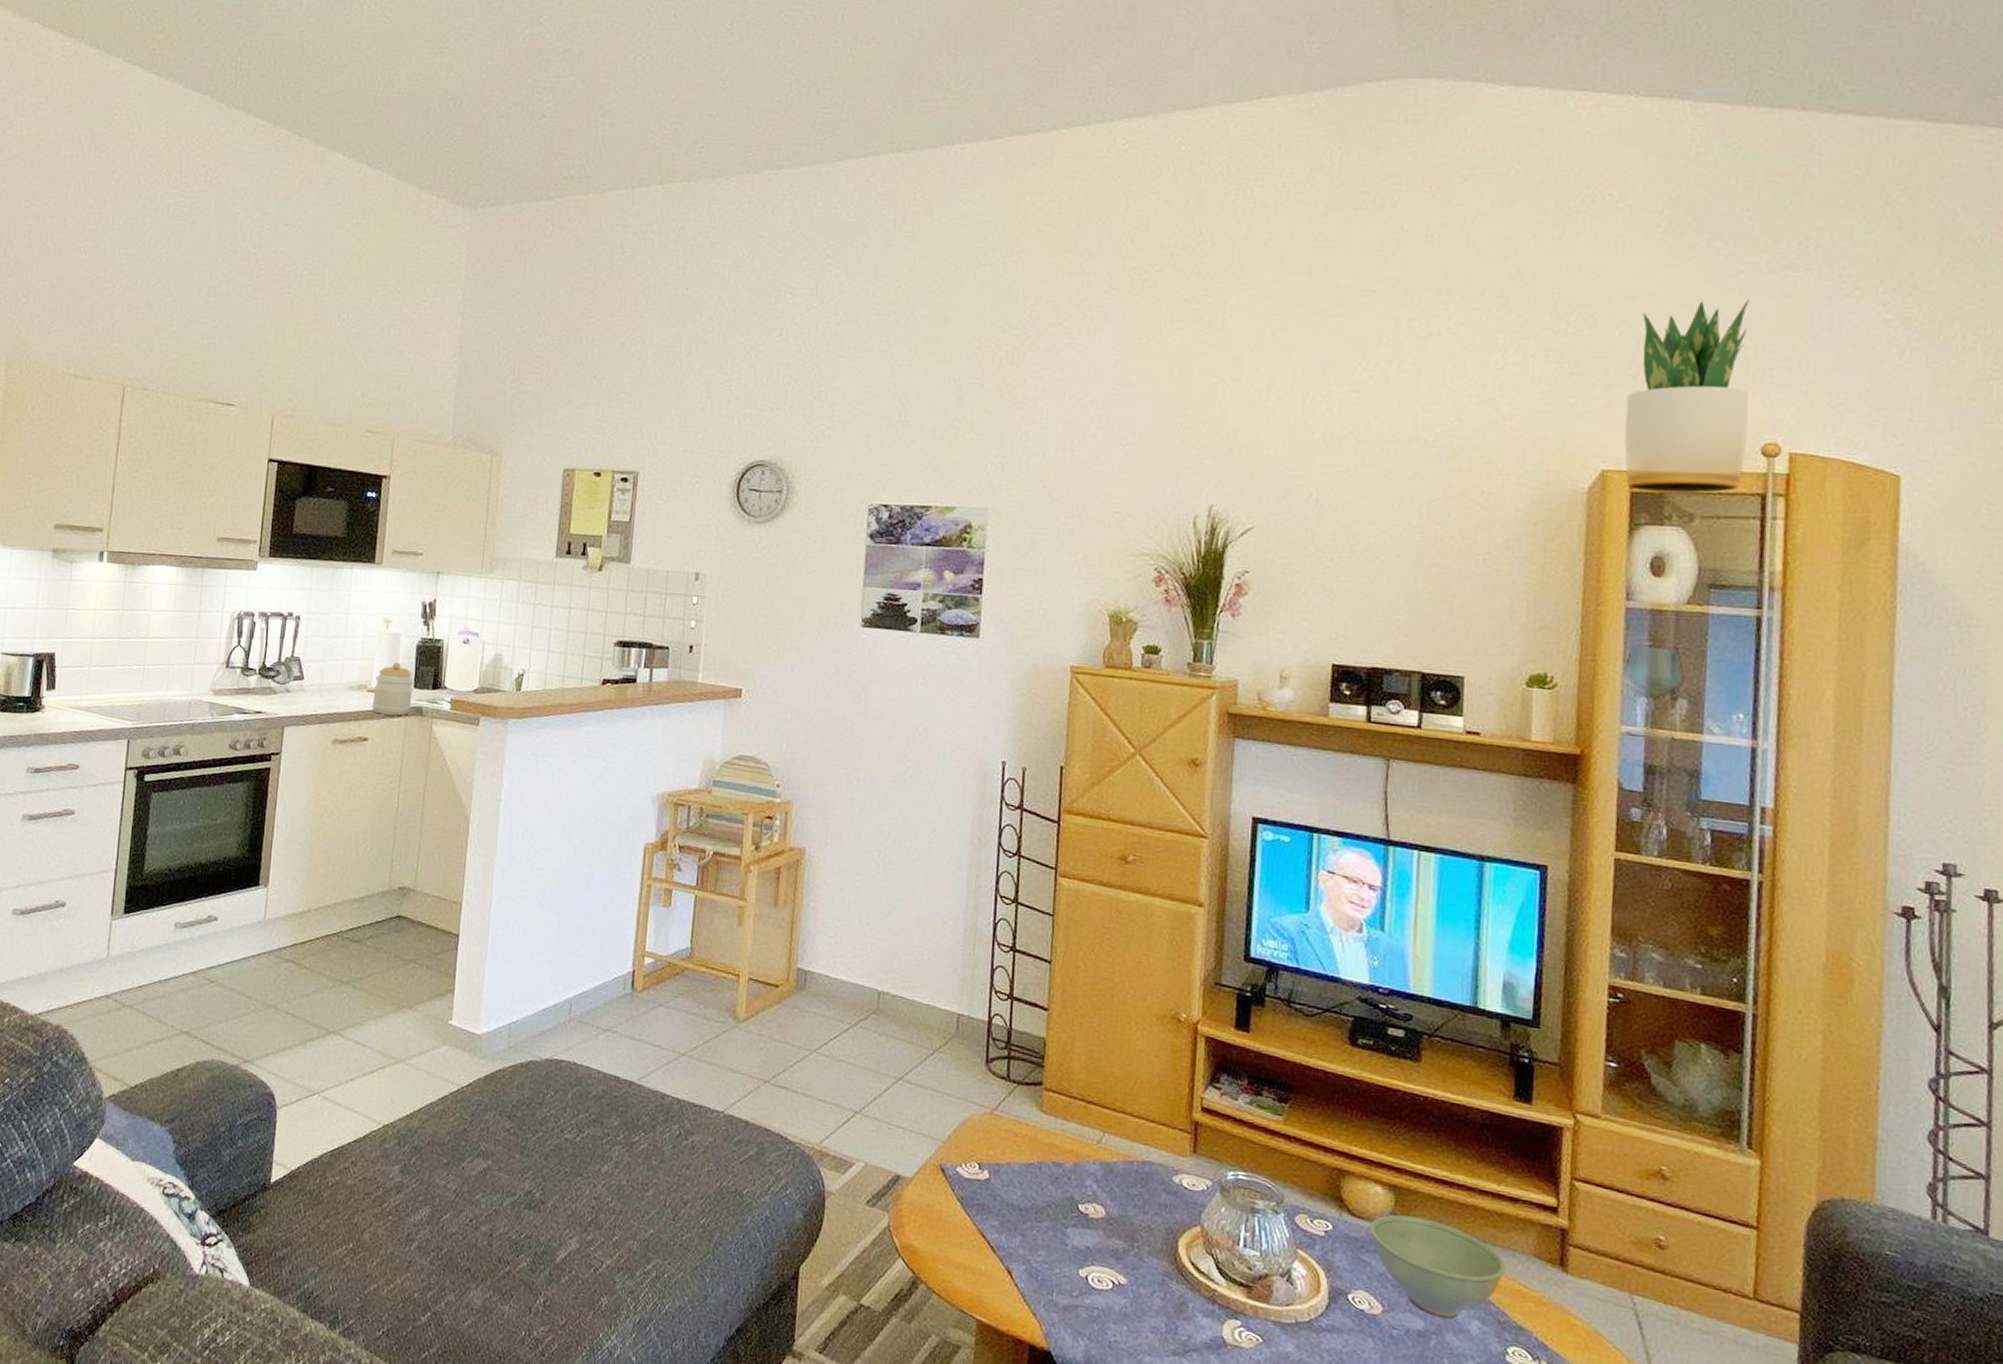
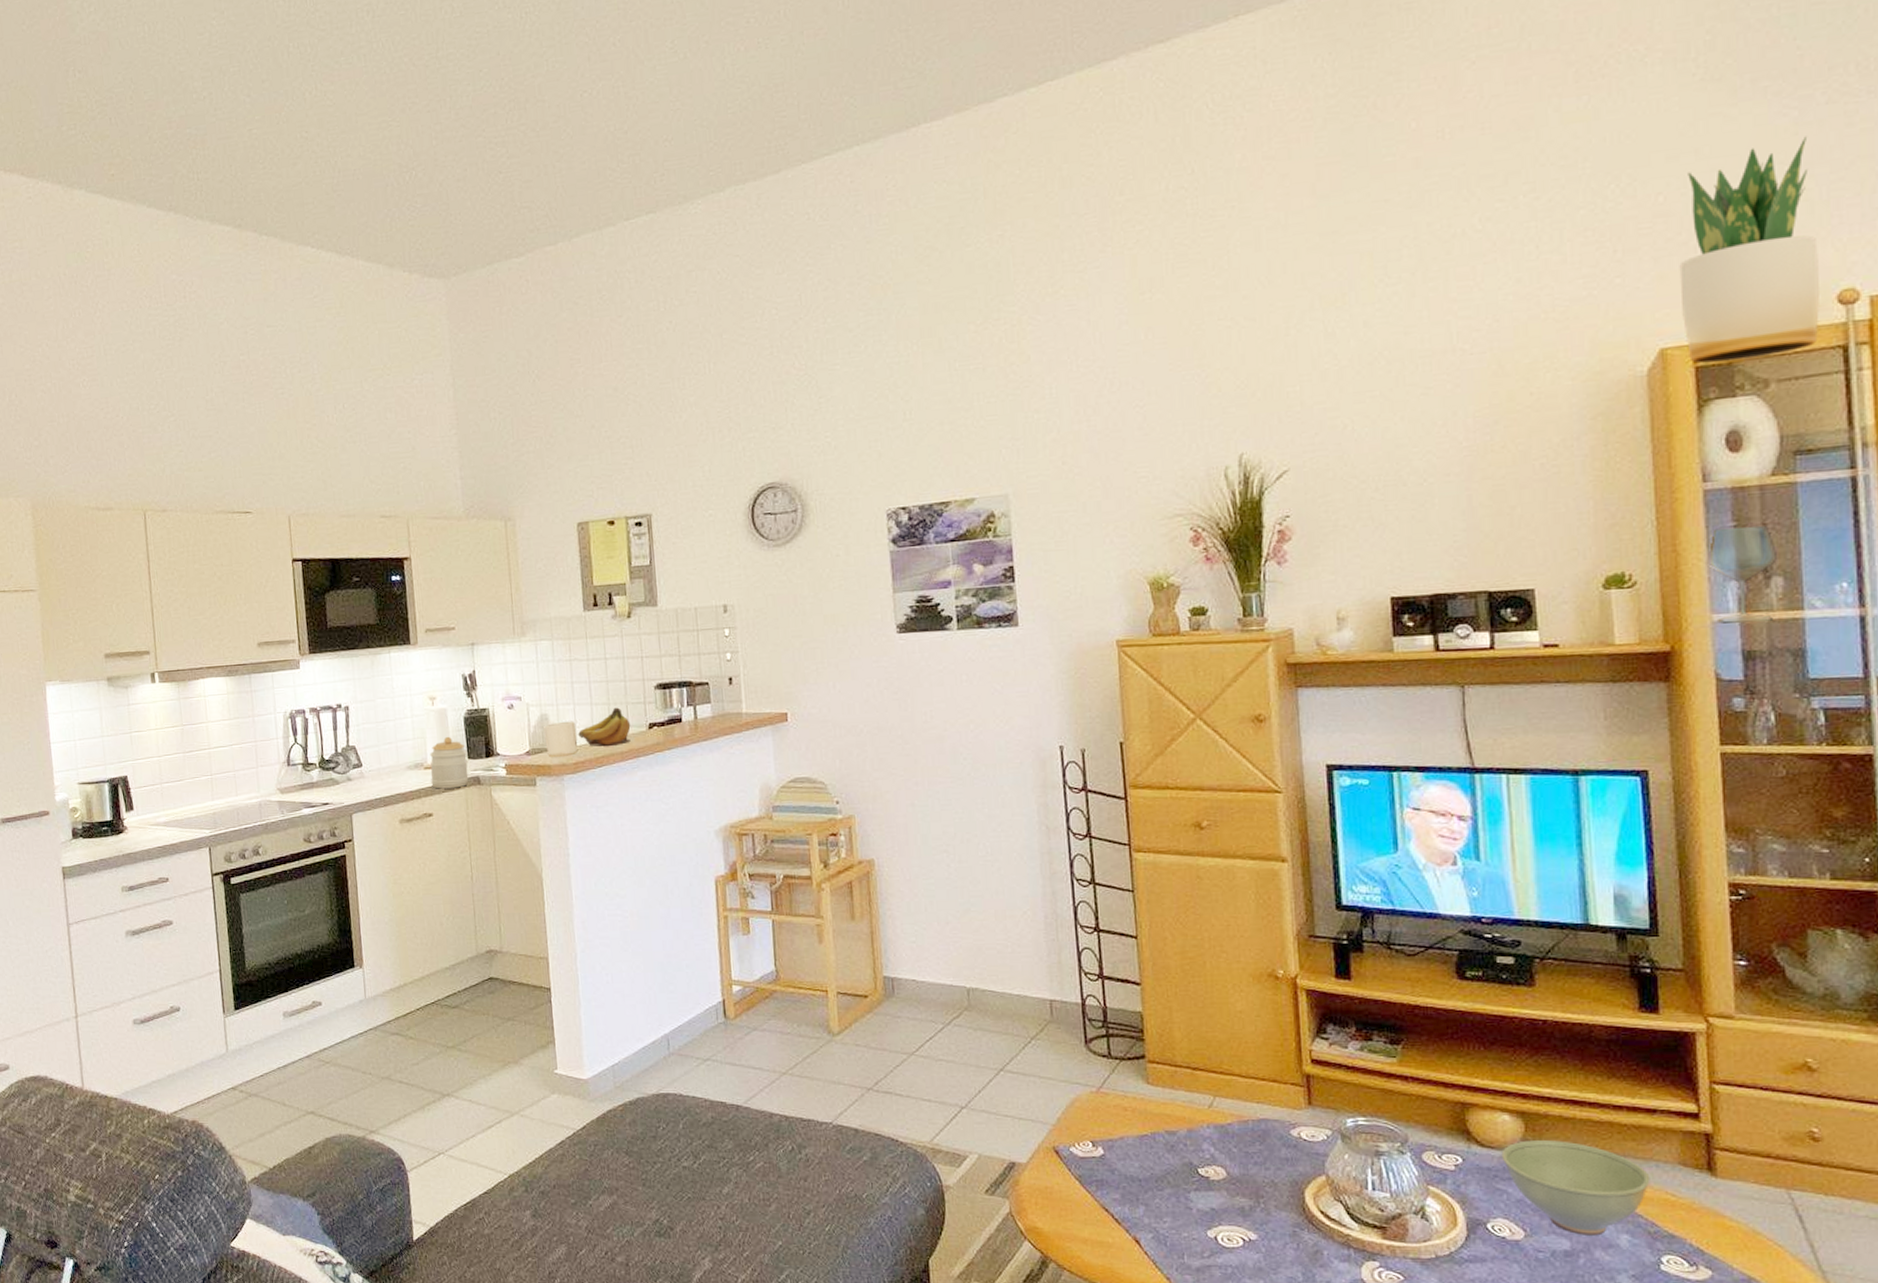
mug: none [495,664,529,701] -> present [542,721,578,758]
fruit: none [529,658,585,698] -> present [577,707,631,747]

